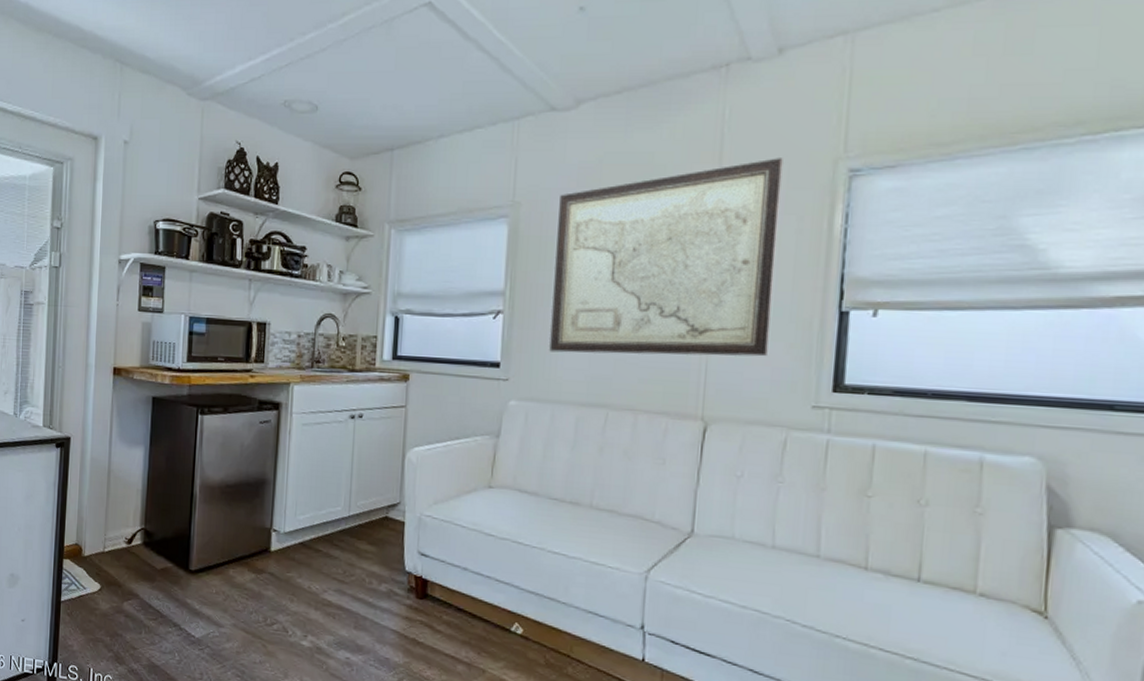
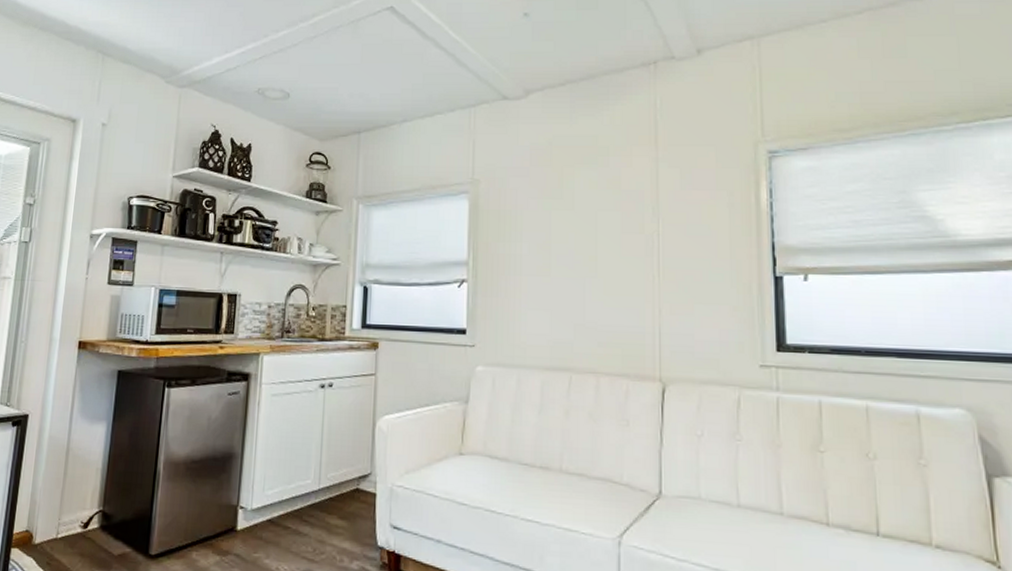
wall art: present [549,158,783,357] -> none [512,141,714,320]

